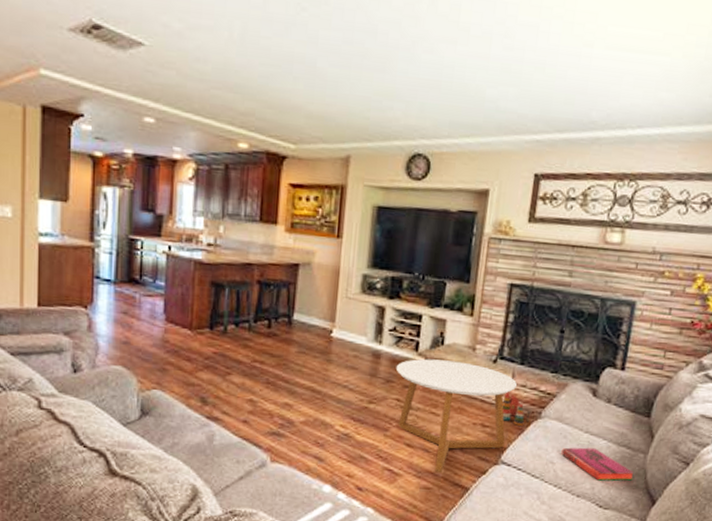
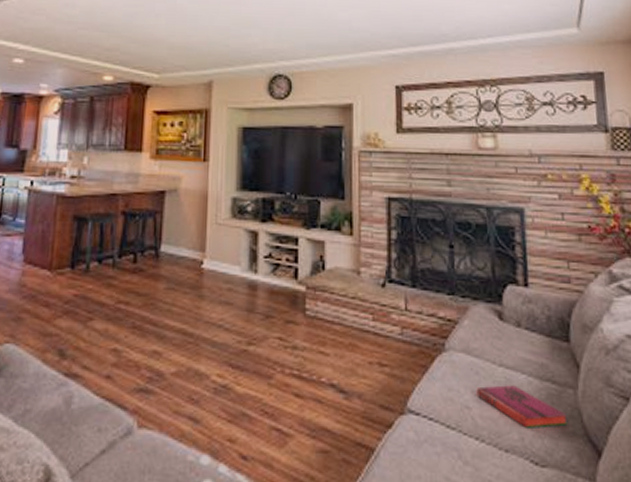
coffee table: present [395,358,518,473] -> none [275,287,413,430]
stacking toy: present [502,391,531,426] -> none [398,321,433,362]

